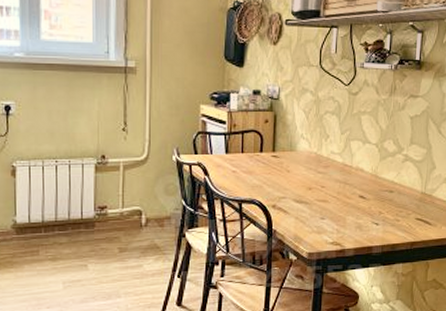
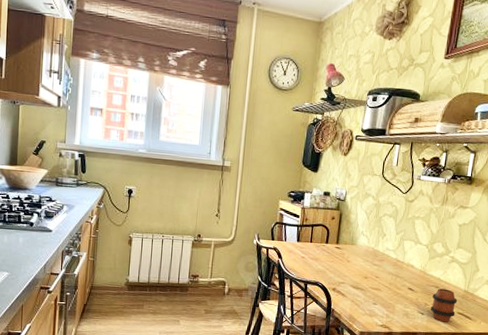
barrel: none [385,193,414,231] -> present [430,288,457,322]

